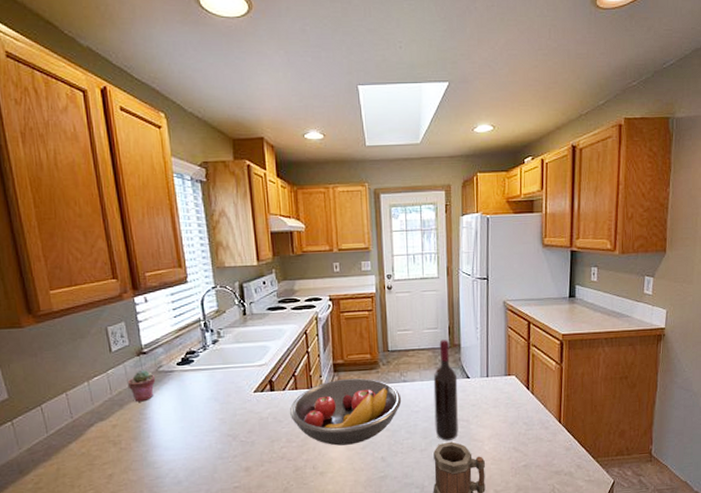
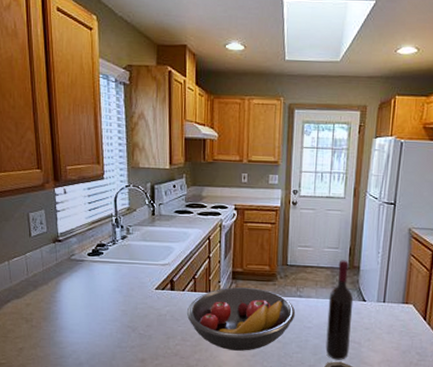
potted succulent: present [127,369,156,402] -> none [42,256,68,286]

